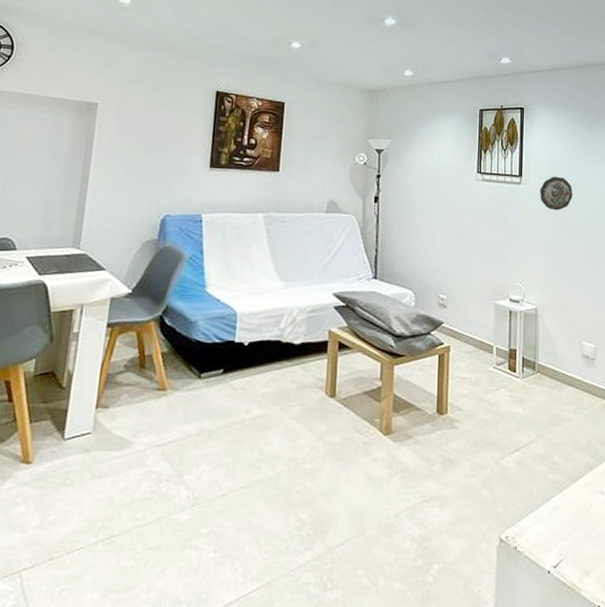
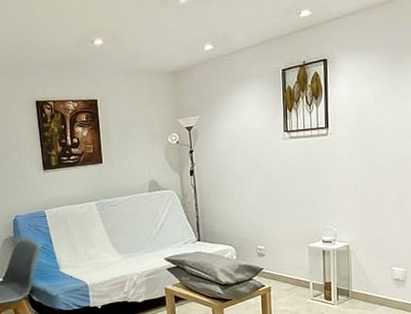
decorative plate: present [540,176,573,211] -> none [347,121,381,155]

